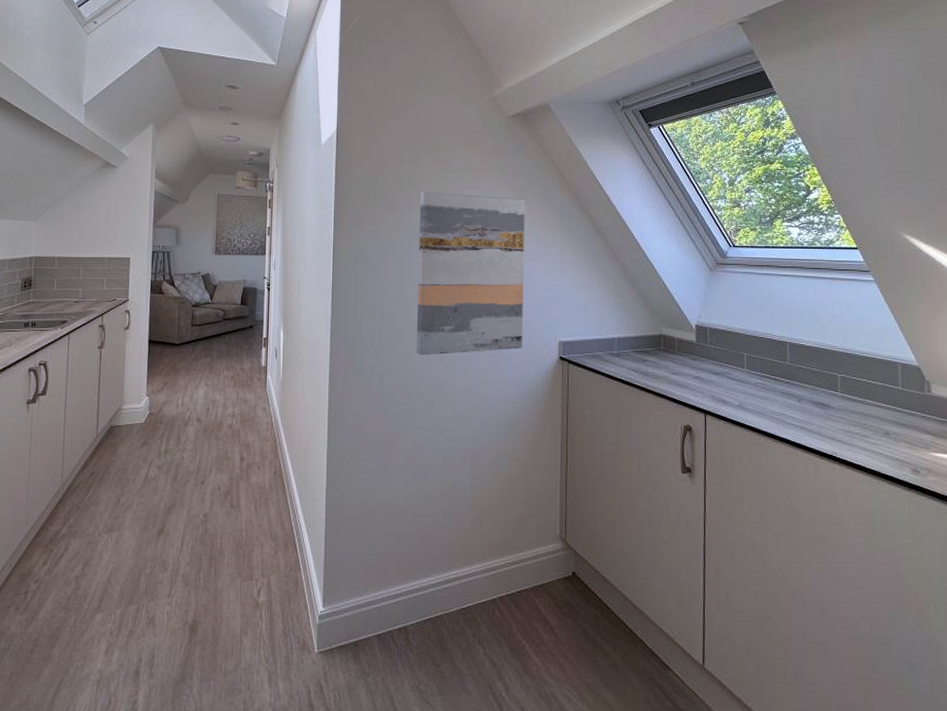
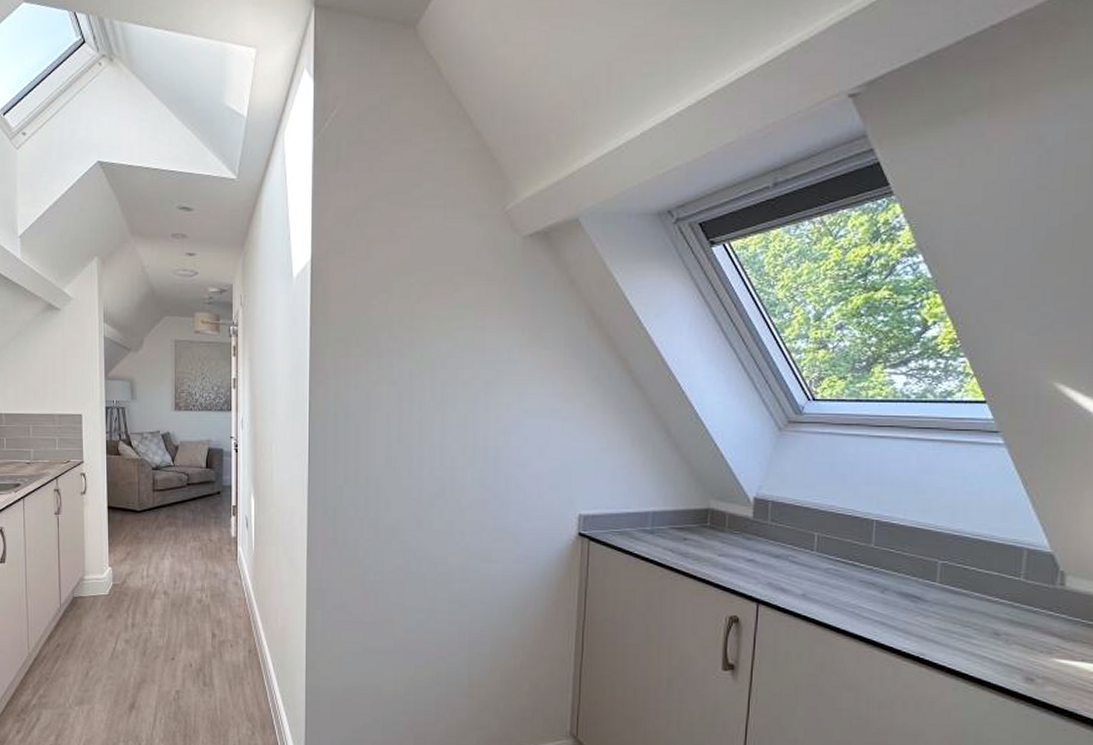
wall art: present [416,192,525,355] -> none [406,334,543,528]

